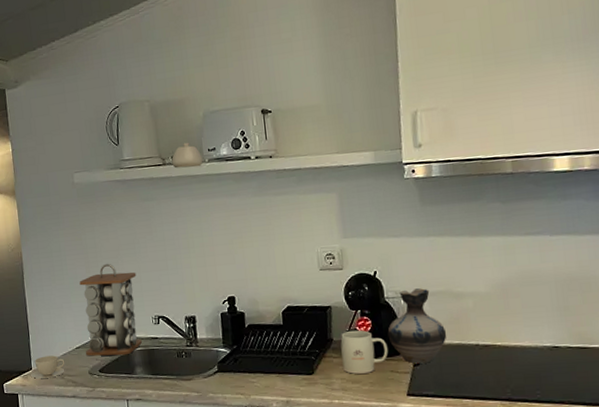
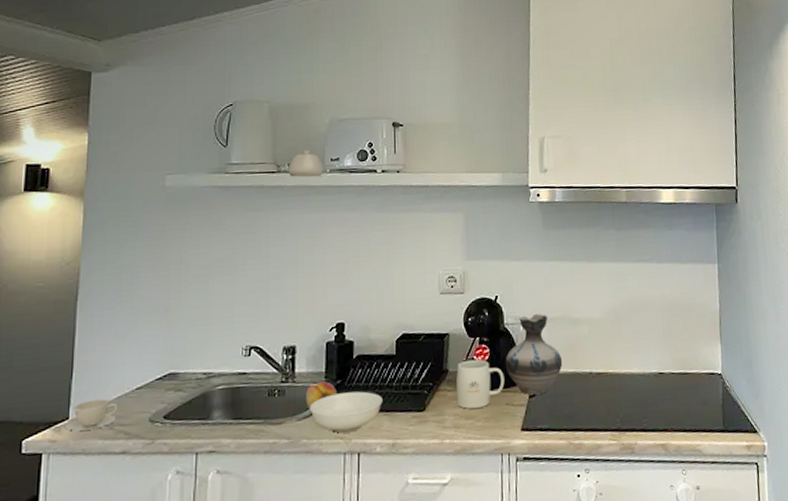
spice rack: present [79,263,142,357] -> none [149,282,229,399]
fruit: none [208,346,235,371] -> present [306,381,338,411]
bowl: none [212,355,275,390] -> present [309,391,383,434]

